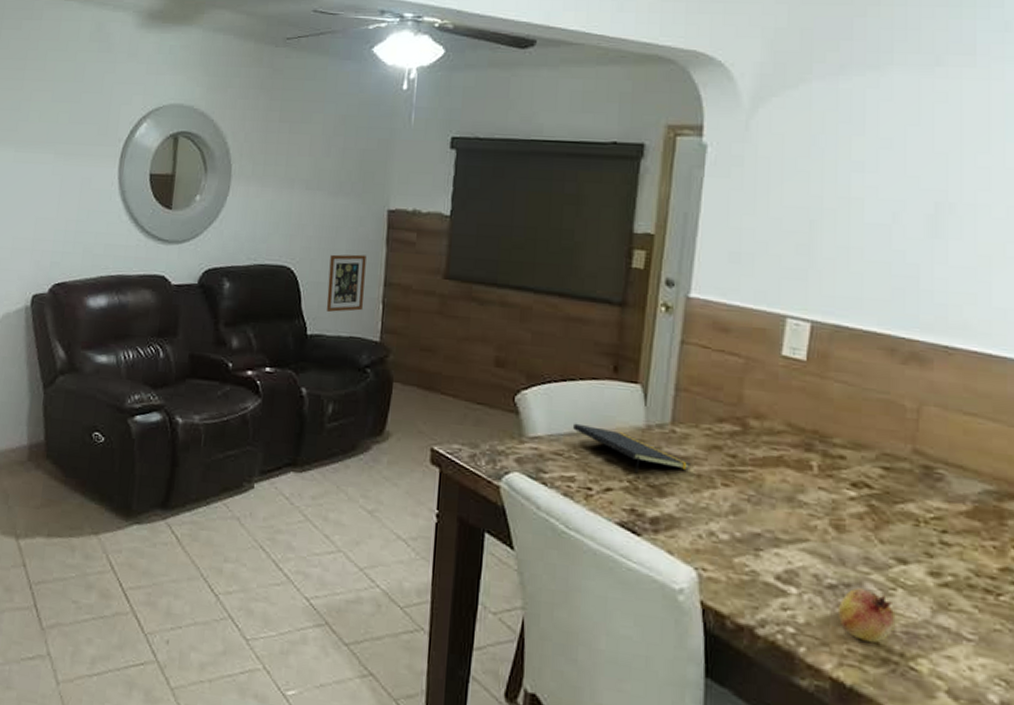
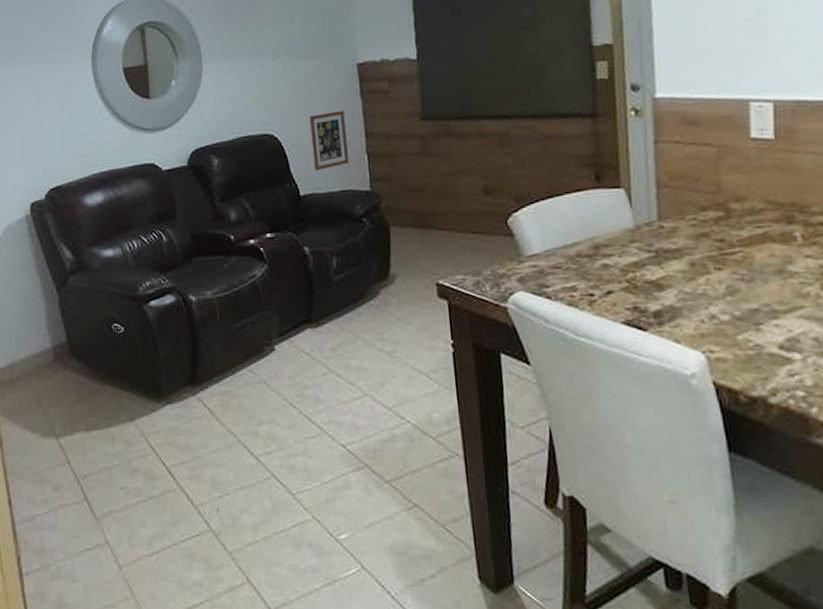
notepad: present [573,423,691,474] -> none [567,235,683,273]

